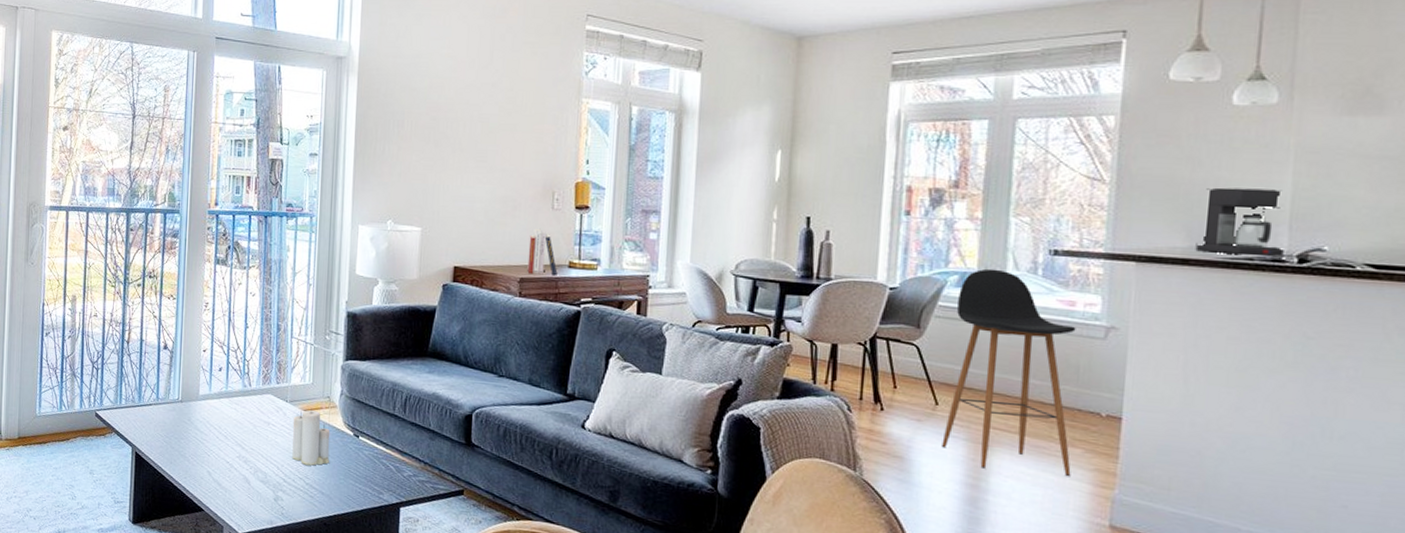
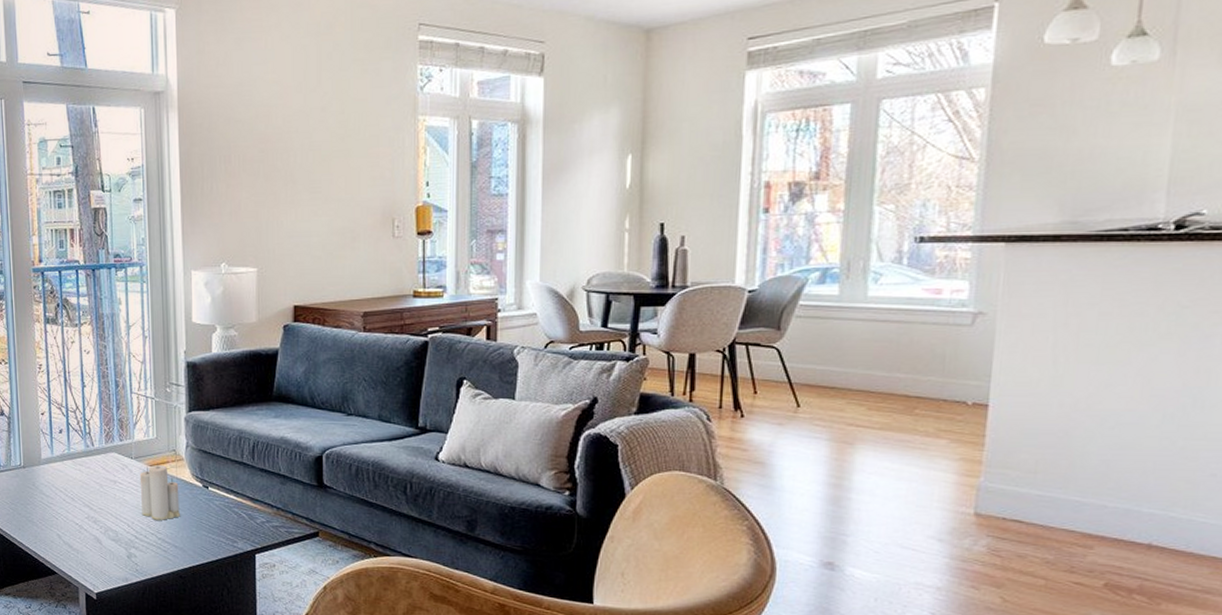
books: present [527,228,558,276] -> none [370,258,402,307]
bar stool: present [942,268,1076,477] -> none [804,262,942,469]
coffee maker: present [1195,188,1284,258] -> none [1067,153,1161,228]

